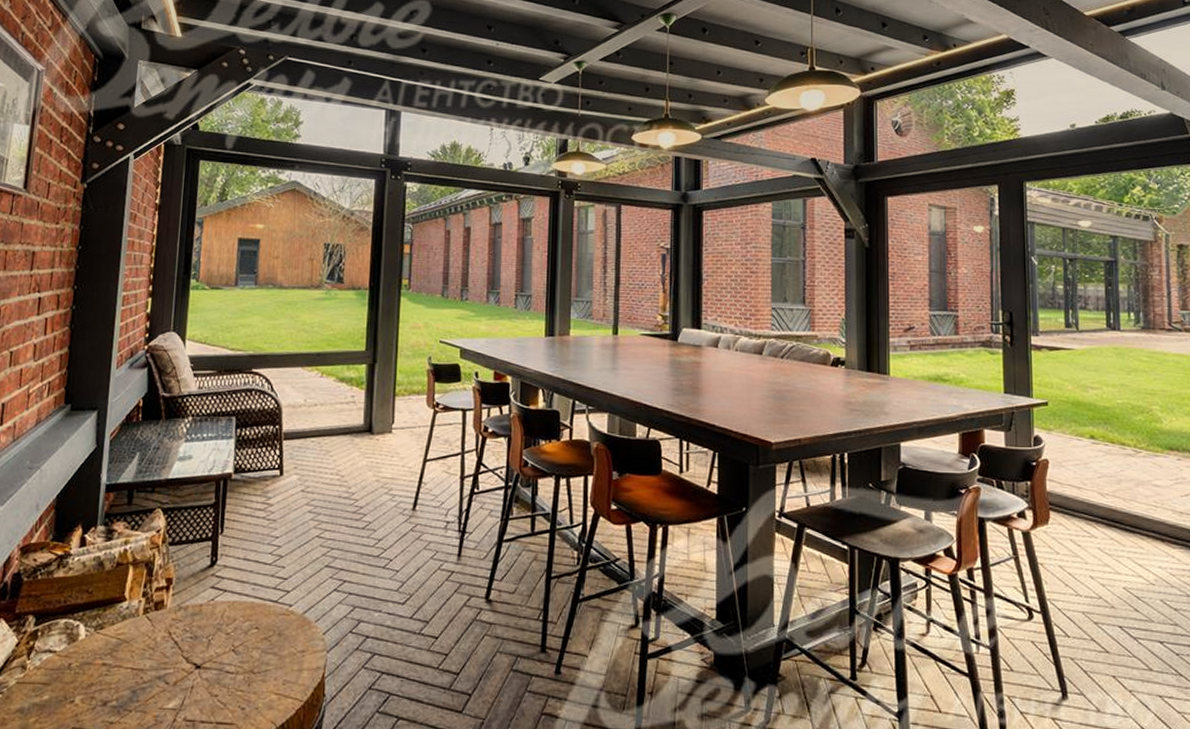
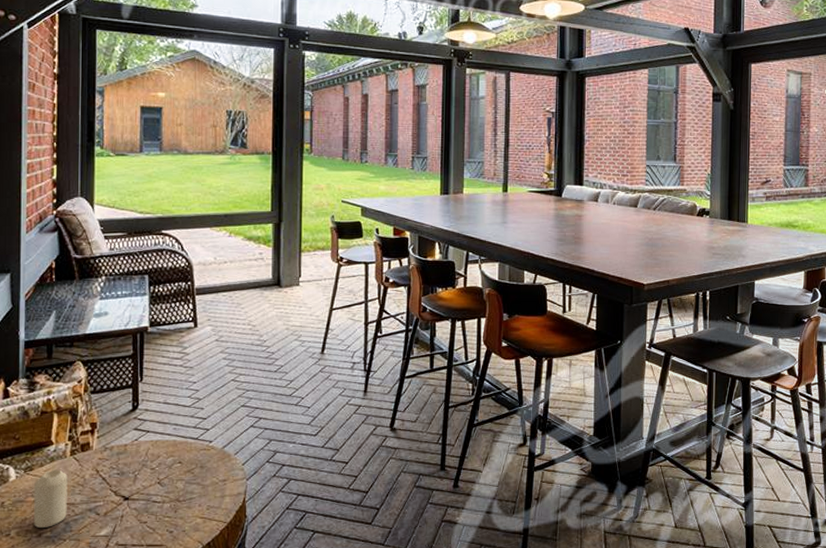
candle: none [100,629,139,696] -> present [34,469,68,528]

